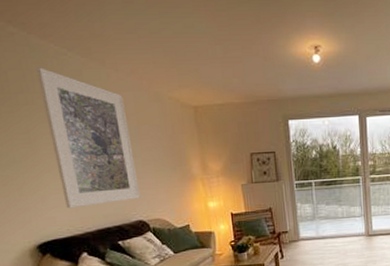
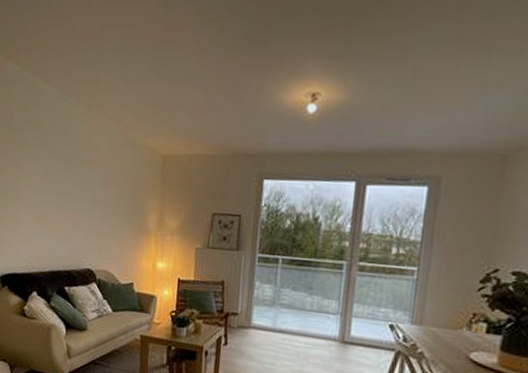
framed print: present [35,67,140,209] -> none [30,109,100,246]

